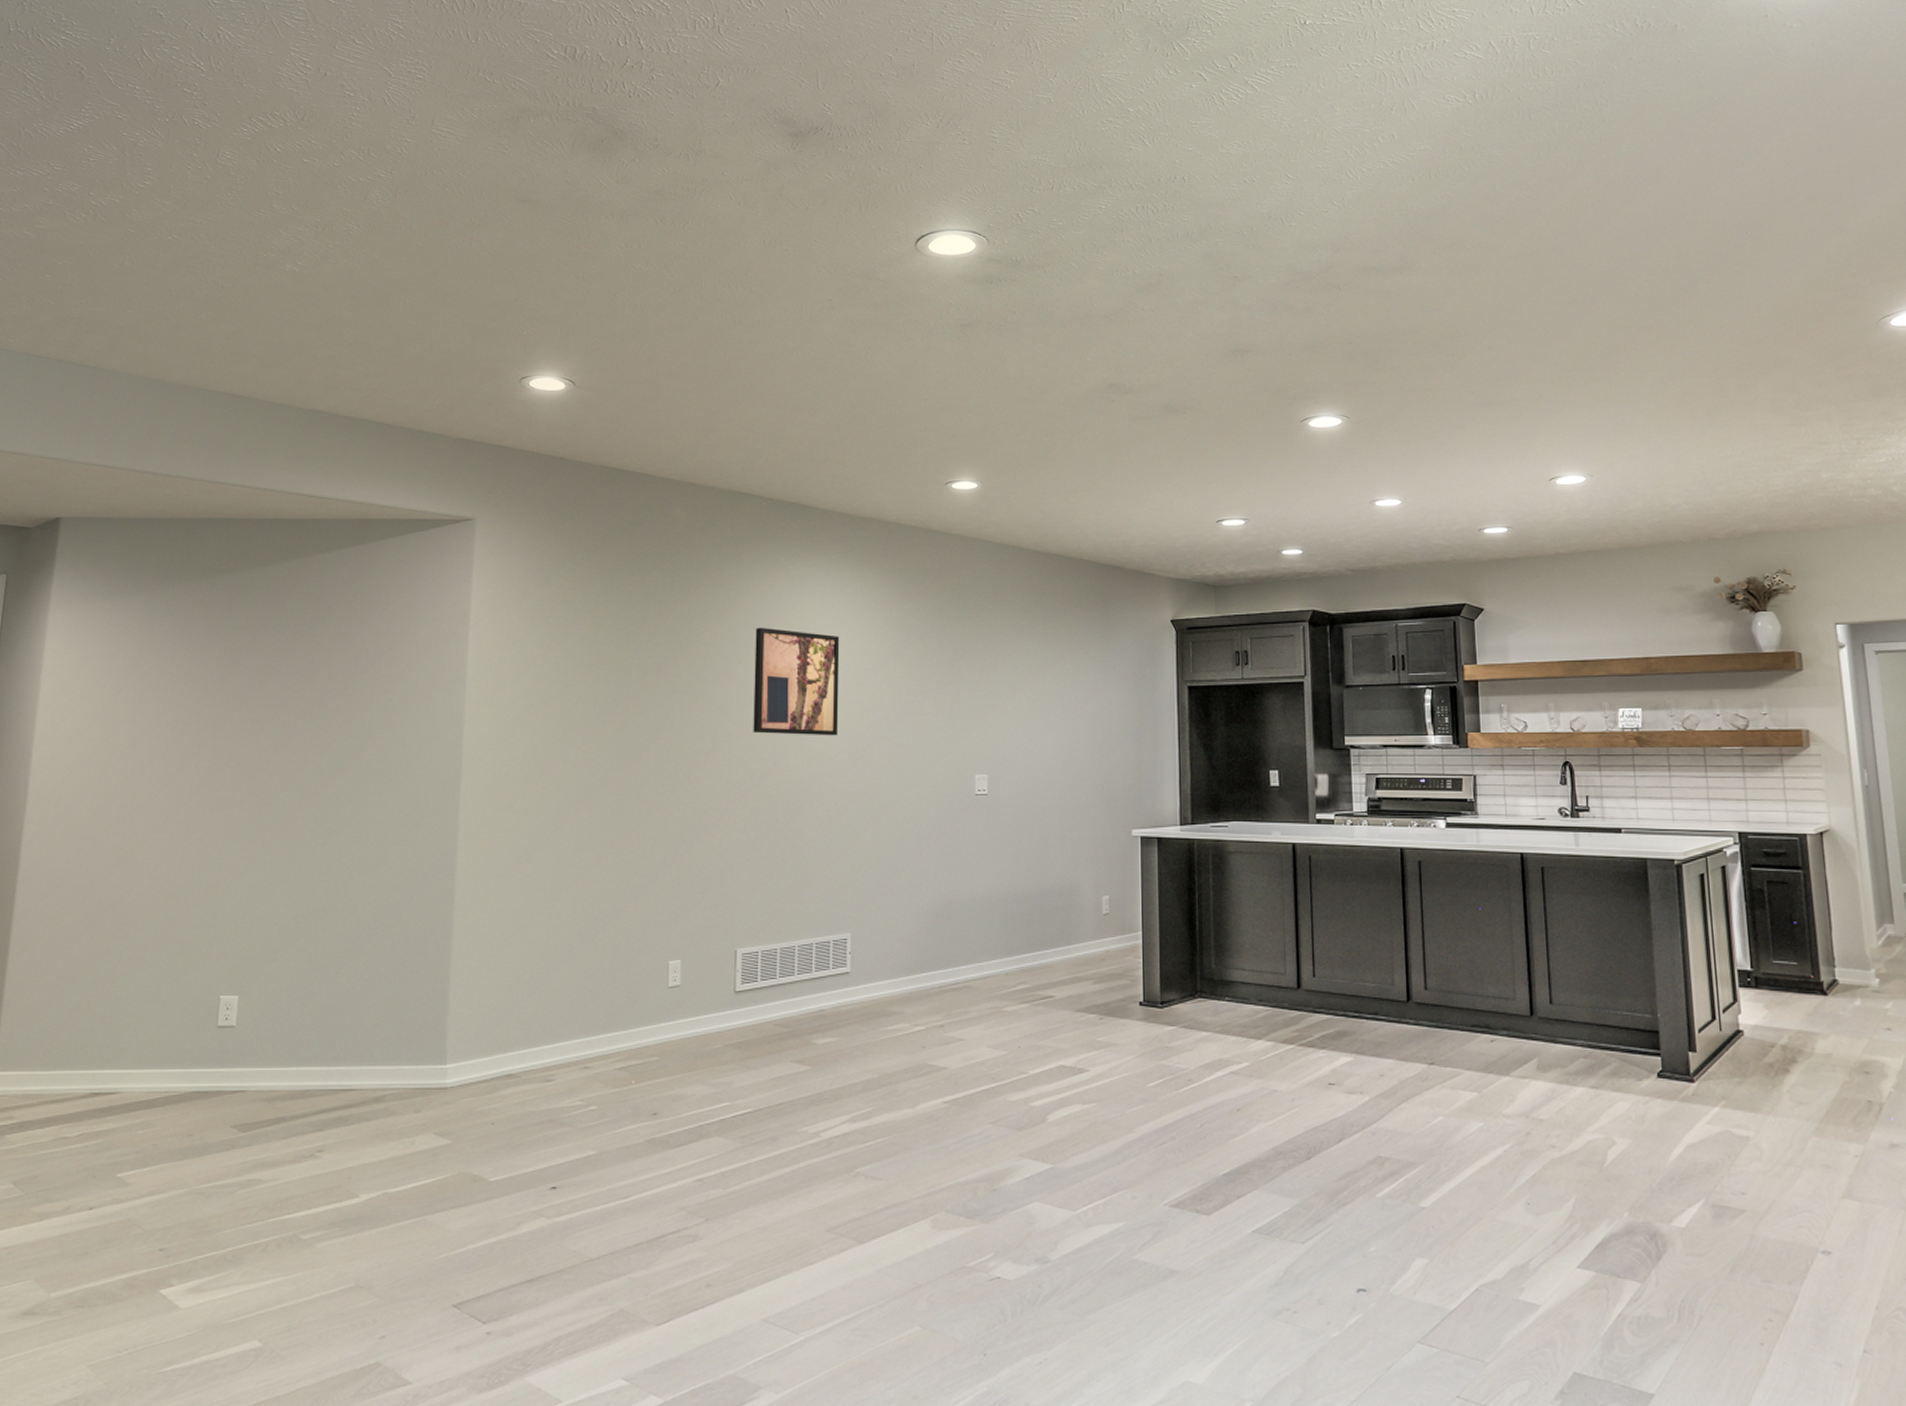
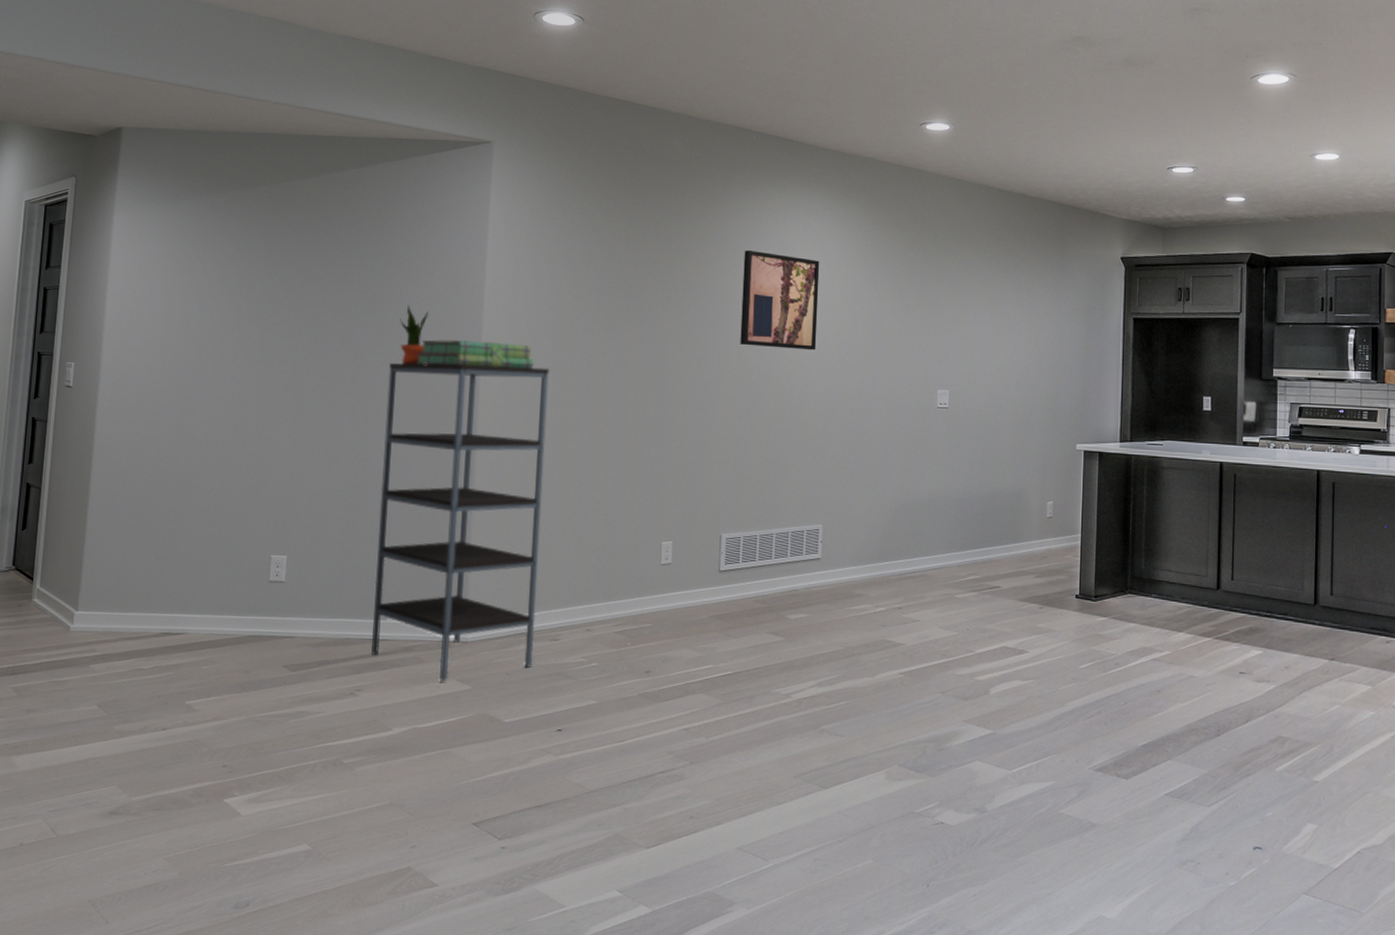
shelving unit: none [335,766,539,1135] -> present [371,362,549,681]
potted plant: none [370,703,403,769] -> present [399,305,429,365]
stack of books: none [388,739,523,769] -> present [416,339,535,369]

